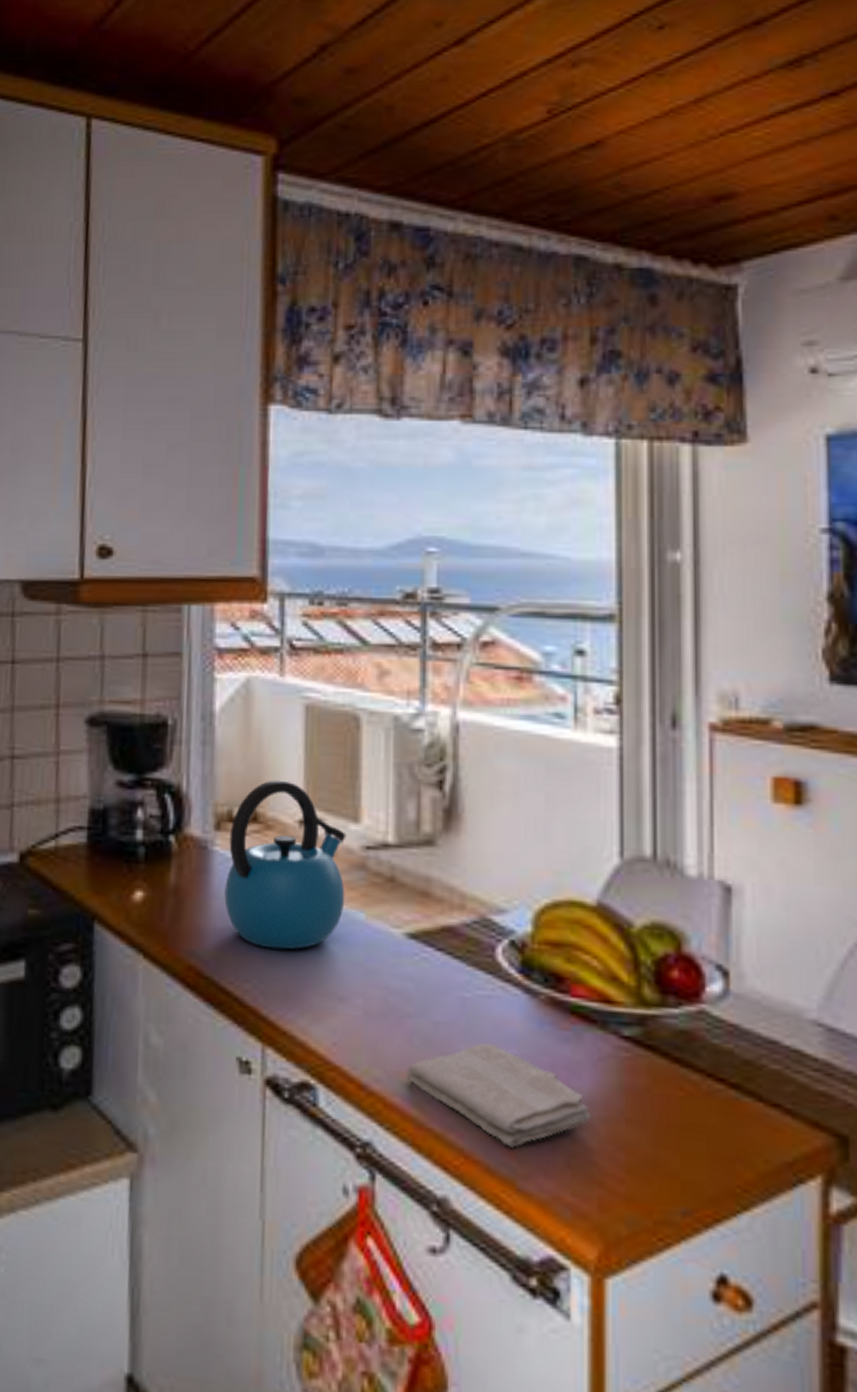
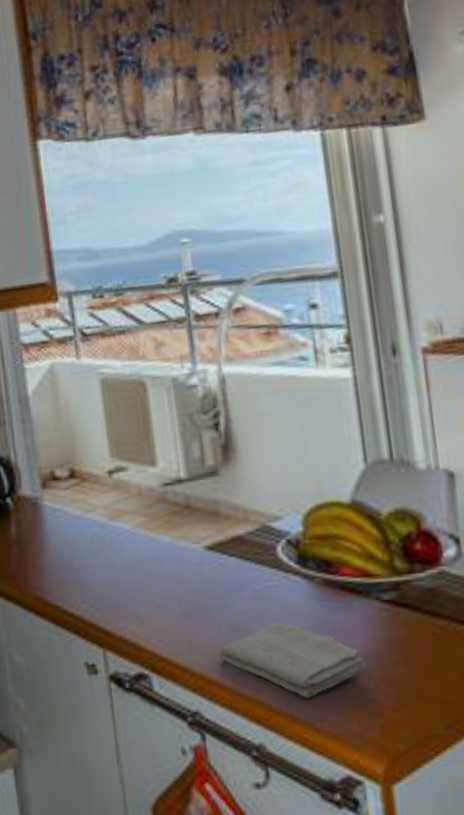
kettle: present [224,780,347,950] -> none [54,441,153,575]

